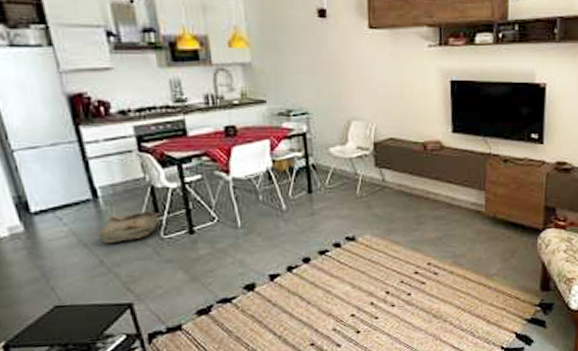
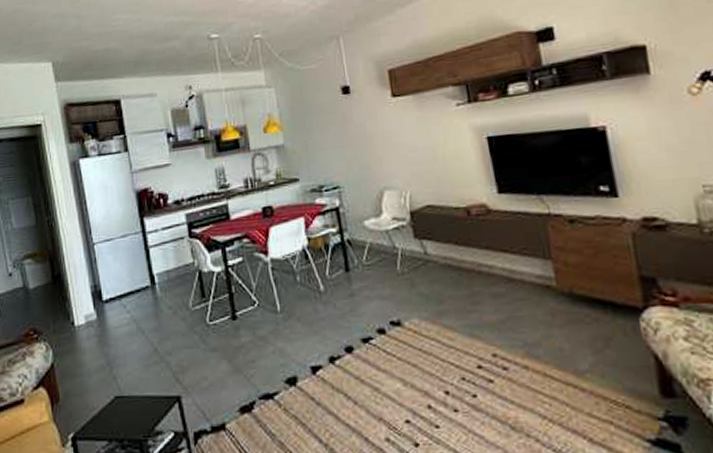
bag: present [98,211,162,243] -> none [154,296,208,330]

